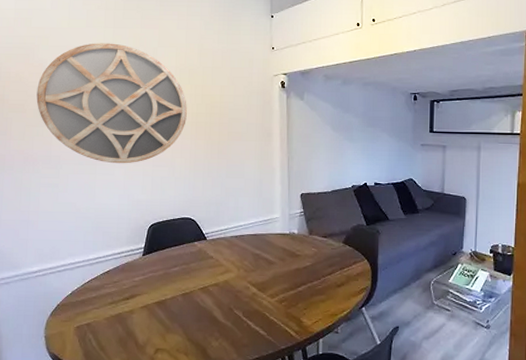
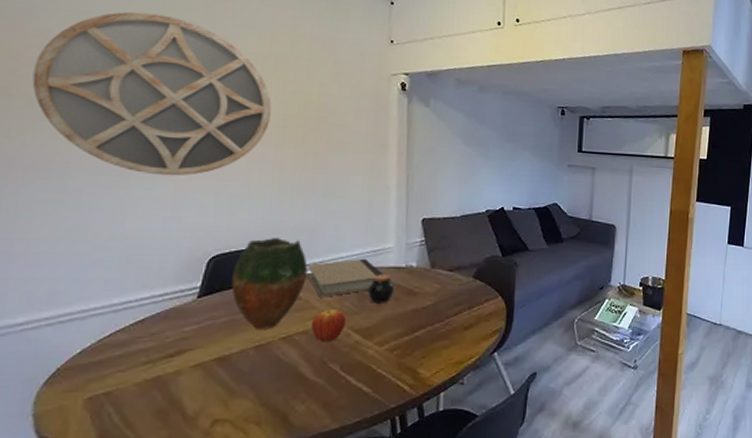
vase: none [164,210,217,281] -> present [231,238,308,329]
book: none [216,226,273,257] -> present [307,258,384,297]
fruit: none [220,267,245,293] -> present [311,309,346,342]
jar: none [261,239,282,263] -> present [368,274,395,303]

